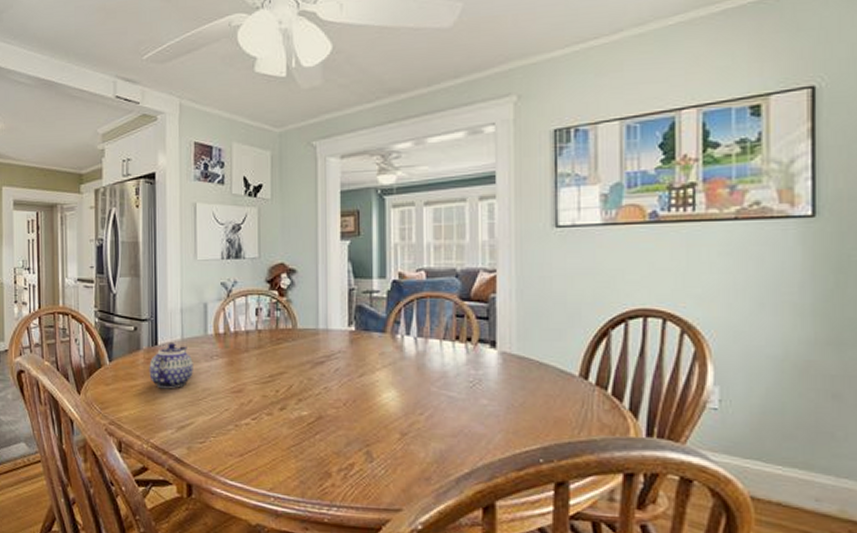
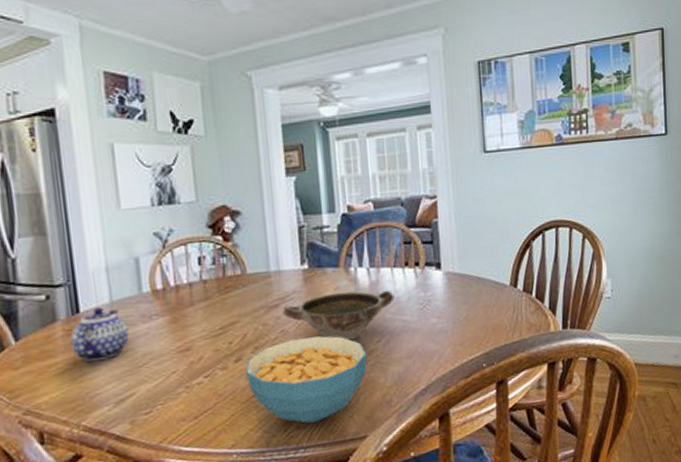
cereal bowl: none [288,397,408,484] -> present [245,335,367,424]
bowl: none [327,358,442,408] -> present [282,289,395,341]

